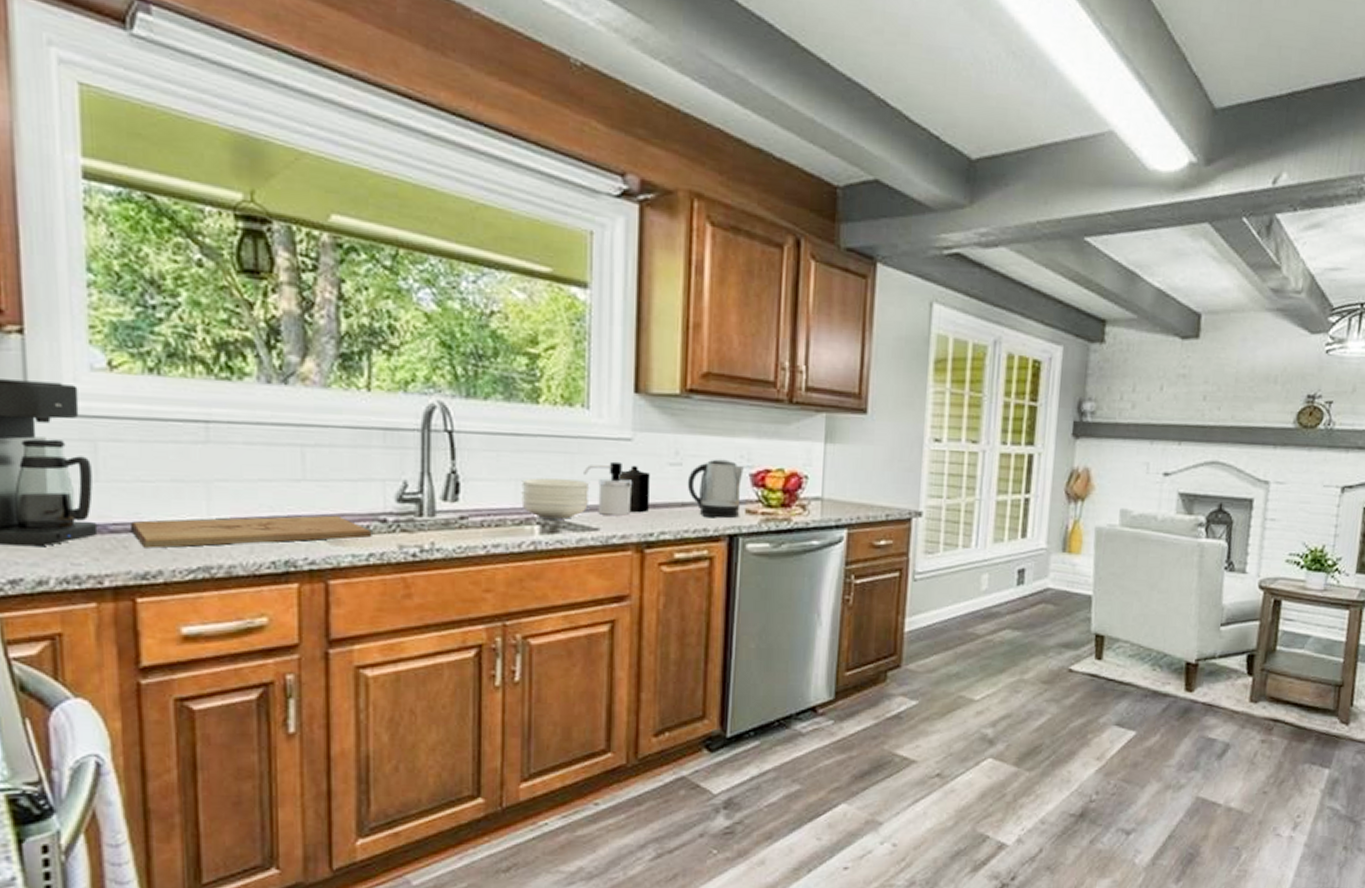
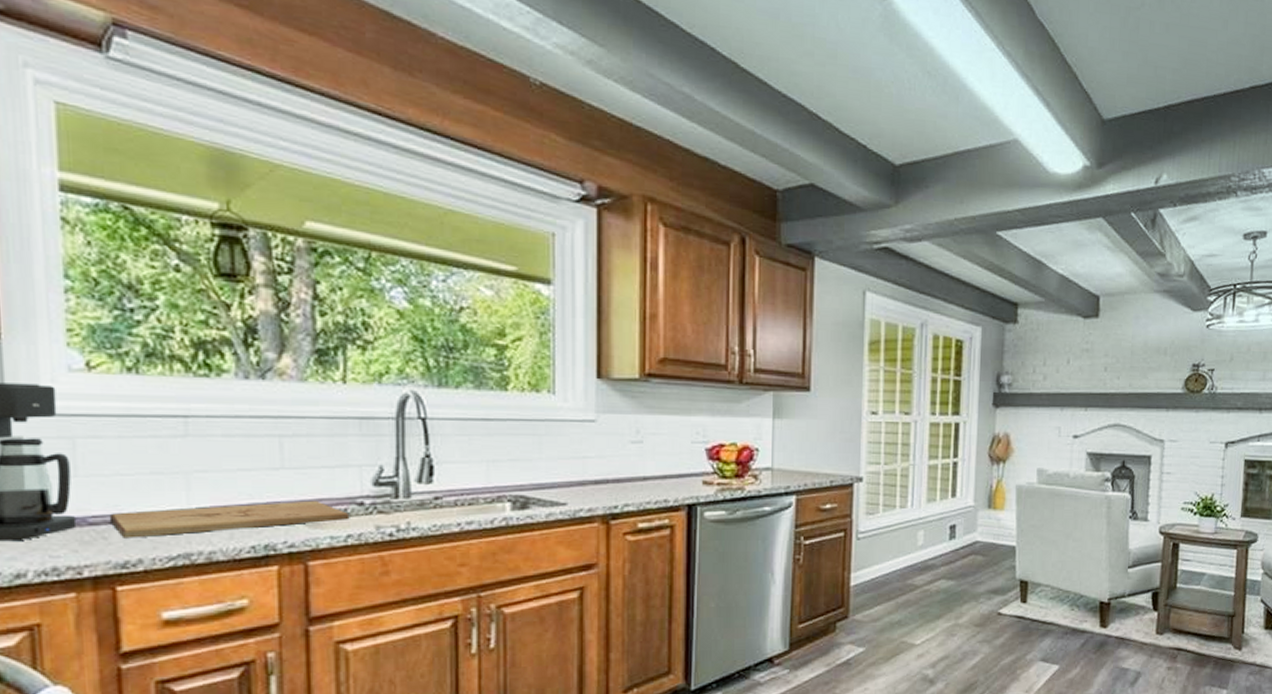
bowl: present [521,478,590,519] -> none [493,459,557,496]
soap dispenser: present [584,461,633,516] -> none [551,441,598,491]
canister: present [618,465,650,512] -> none [584,444,613,487]
kettle: present [687,459,744,519] -> none [648,436,700,490]

